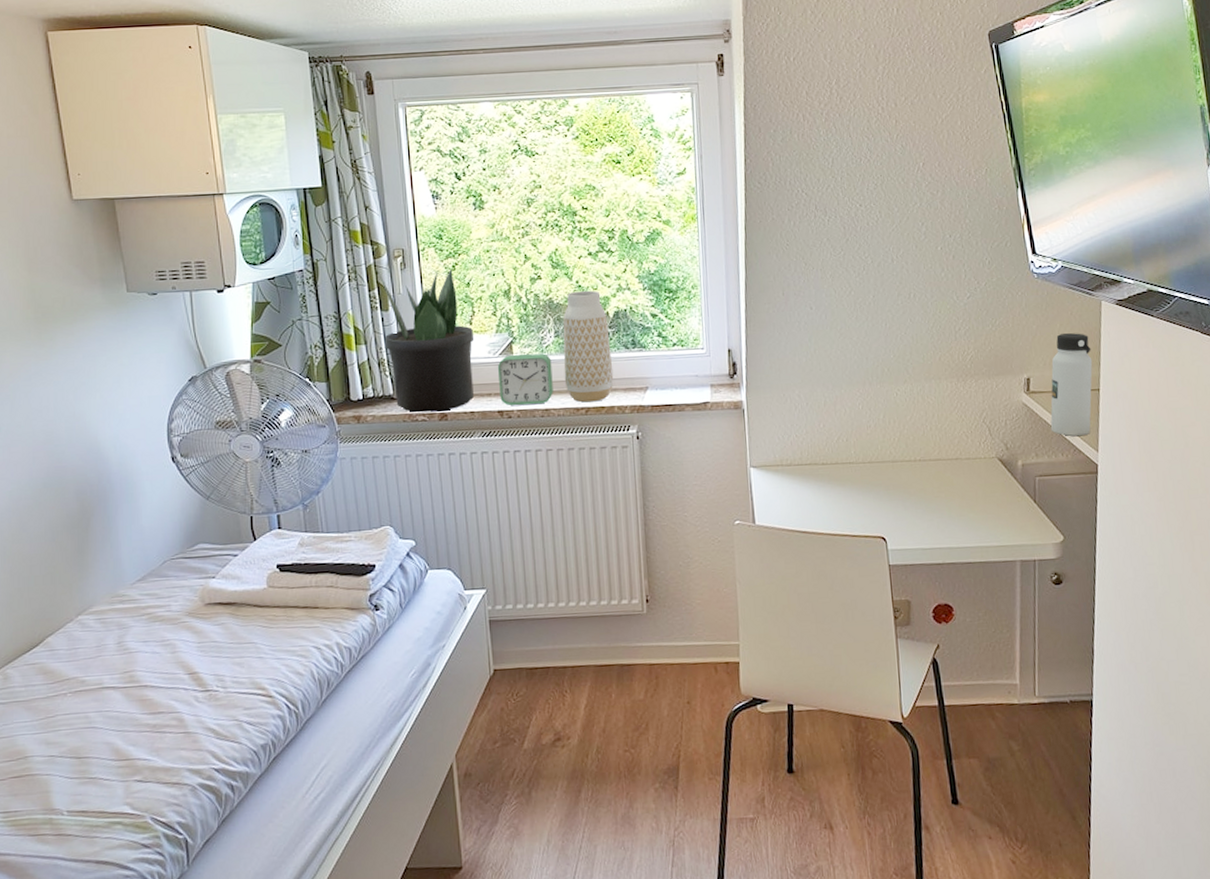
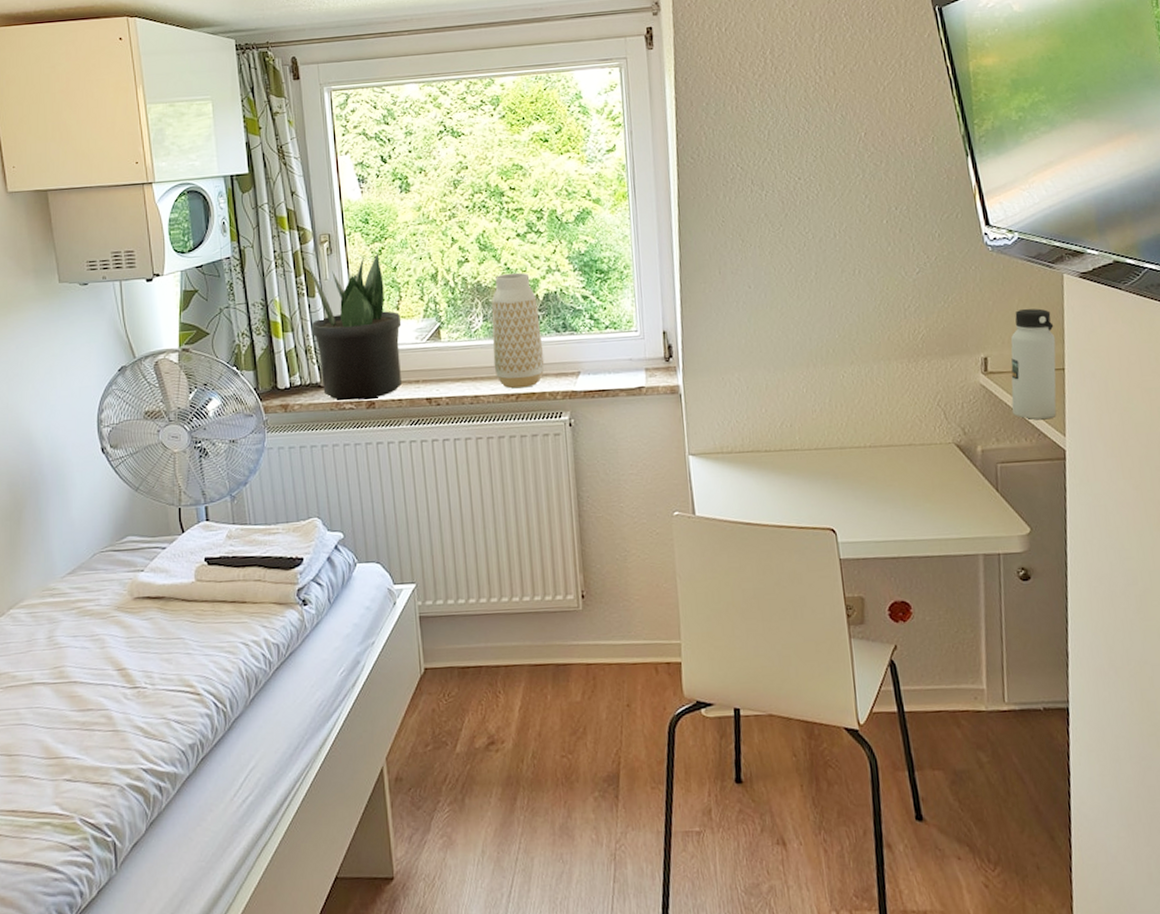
alarm clock: present [497,353,553,405] -> none [425,338,483,392]

